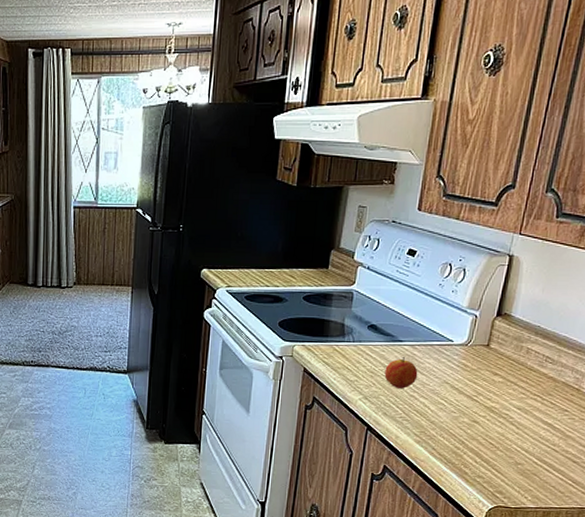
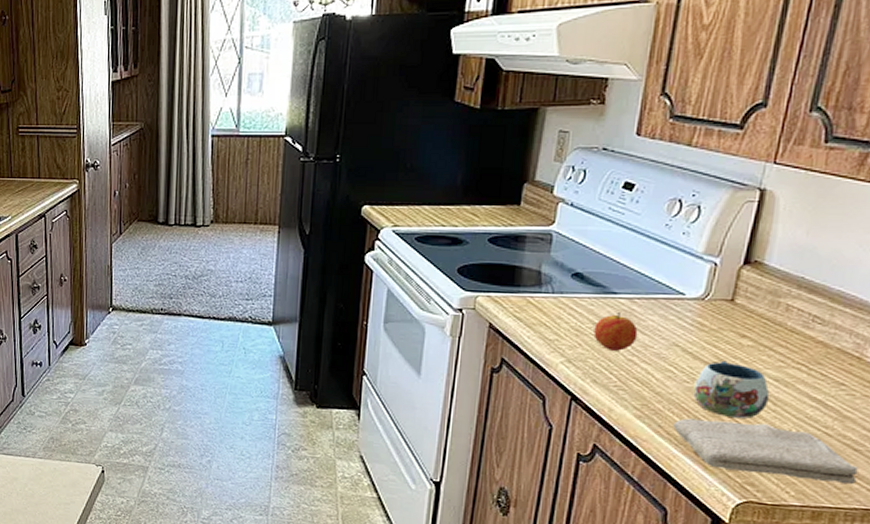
washcloth: none [444,441,576,489] -> present [673,418,859,485]
mug: none [457,394,515,440] -> present [692,360,770,419]

